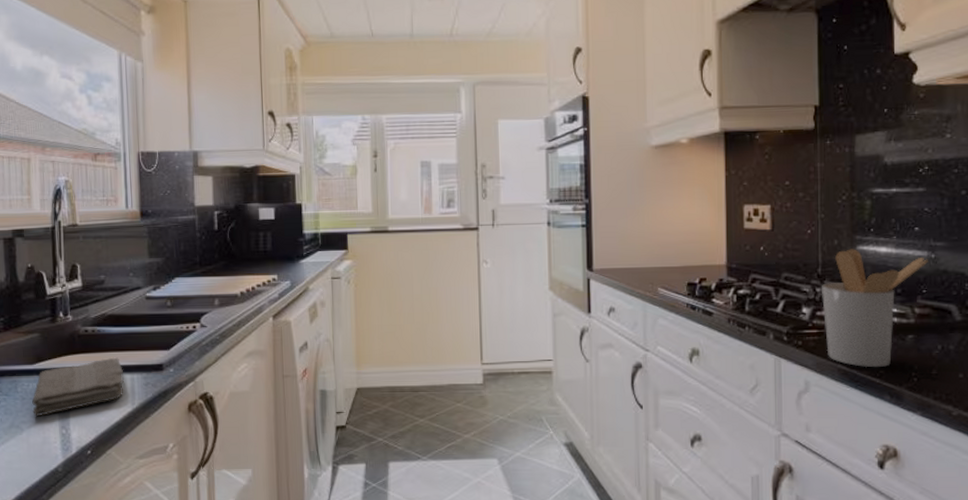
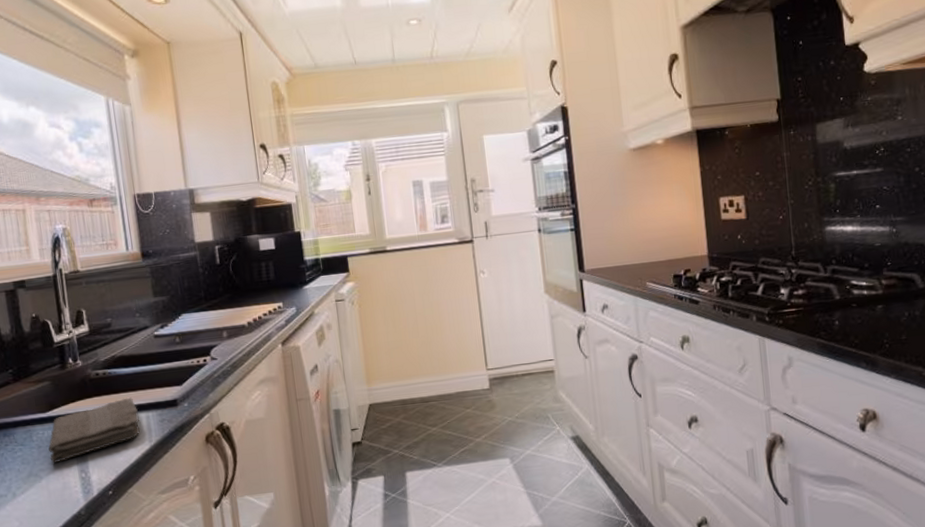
utensil holder: present [821,249,928,368] -> none [795,230,890,339]

